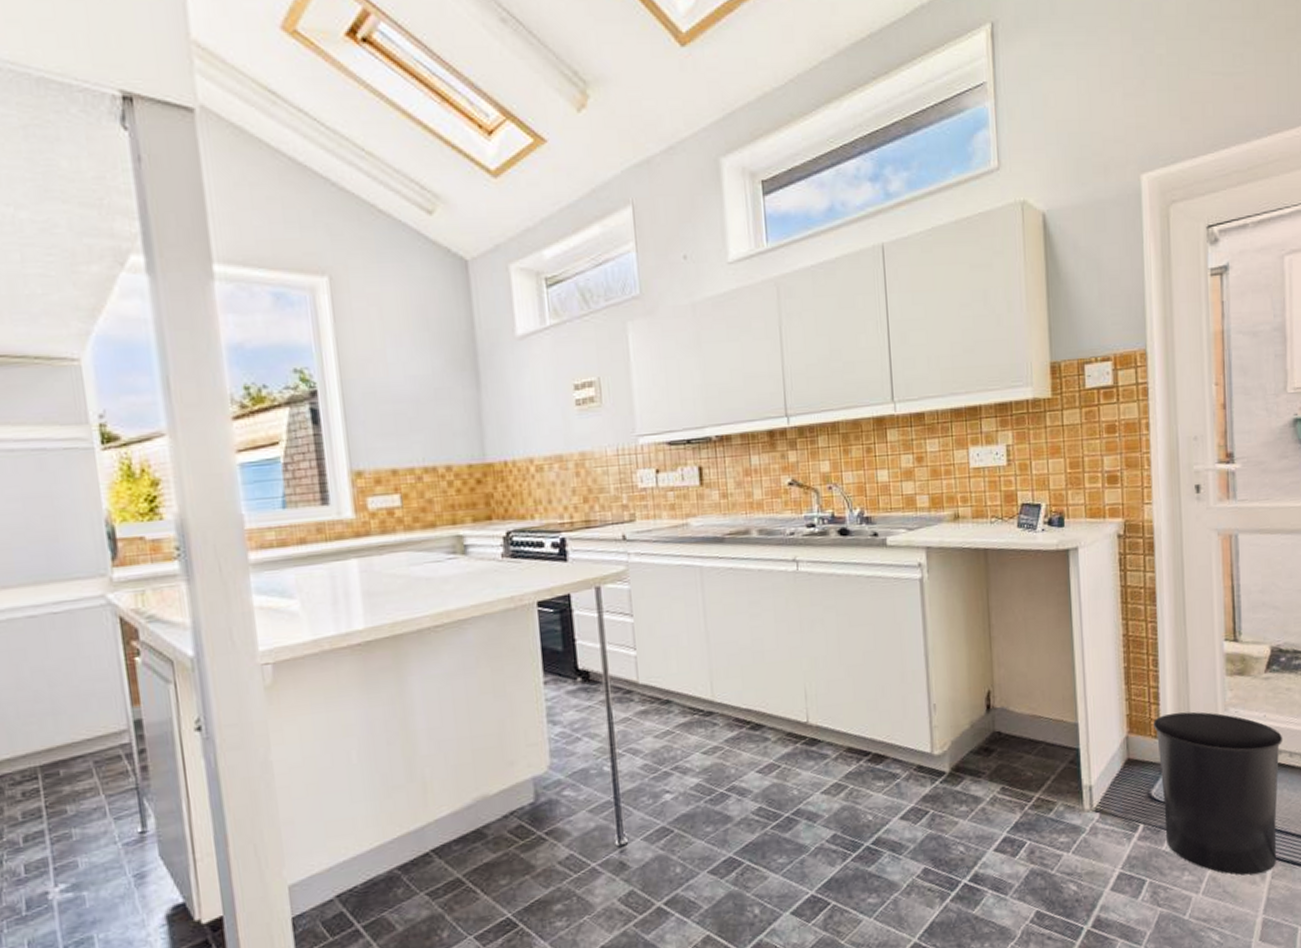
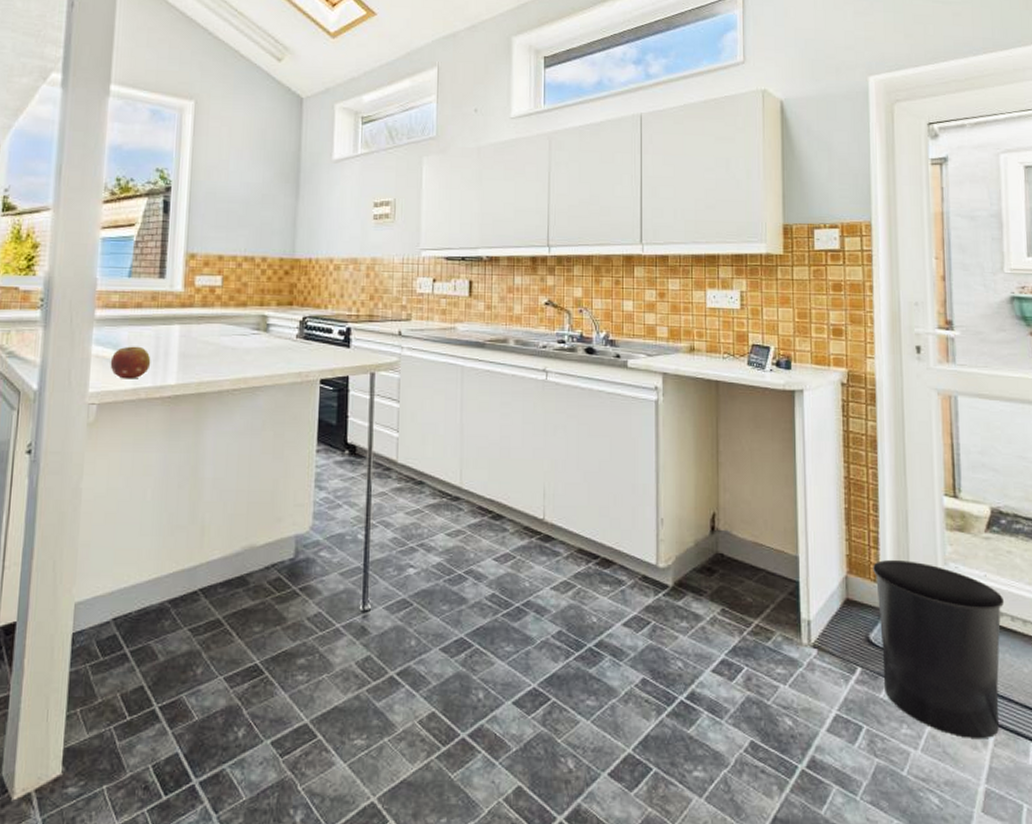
fruit: none [278,589,330,631] -> present [110,346,151,379]

